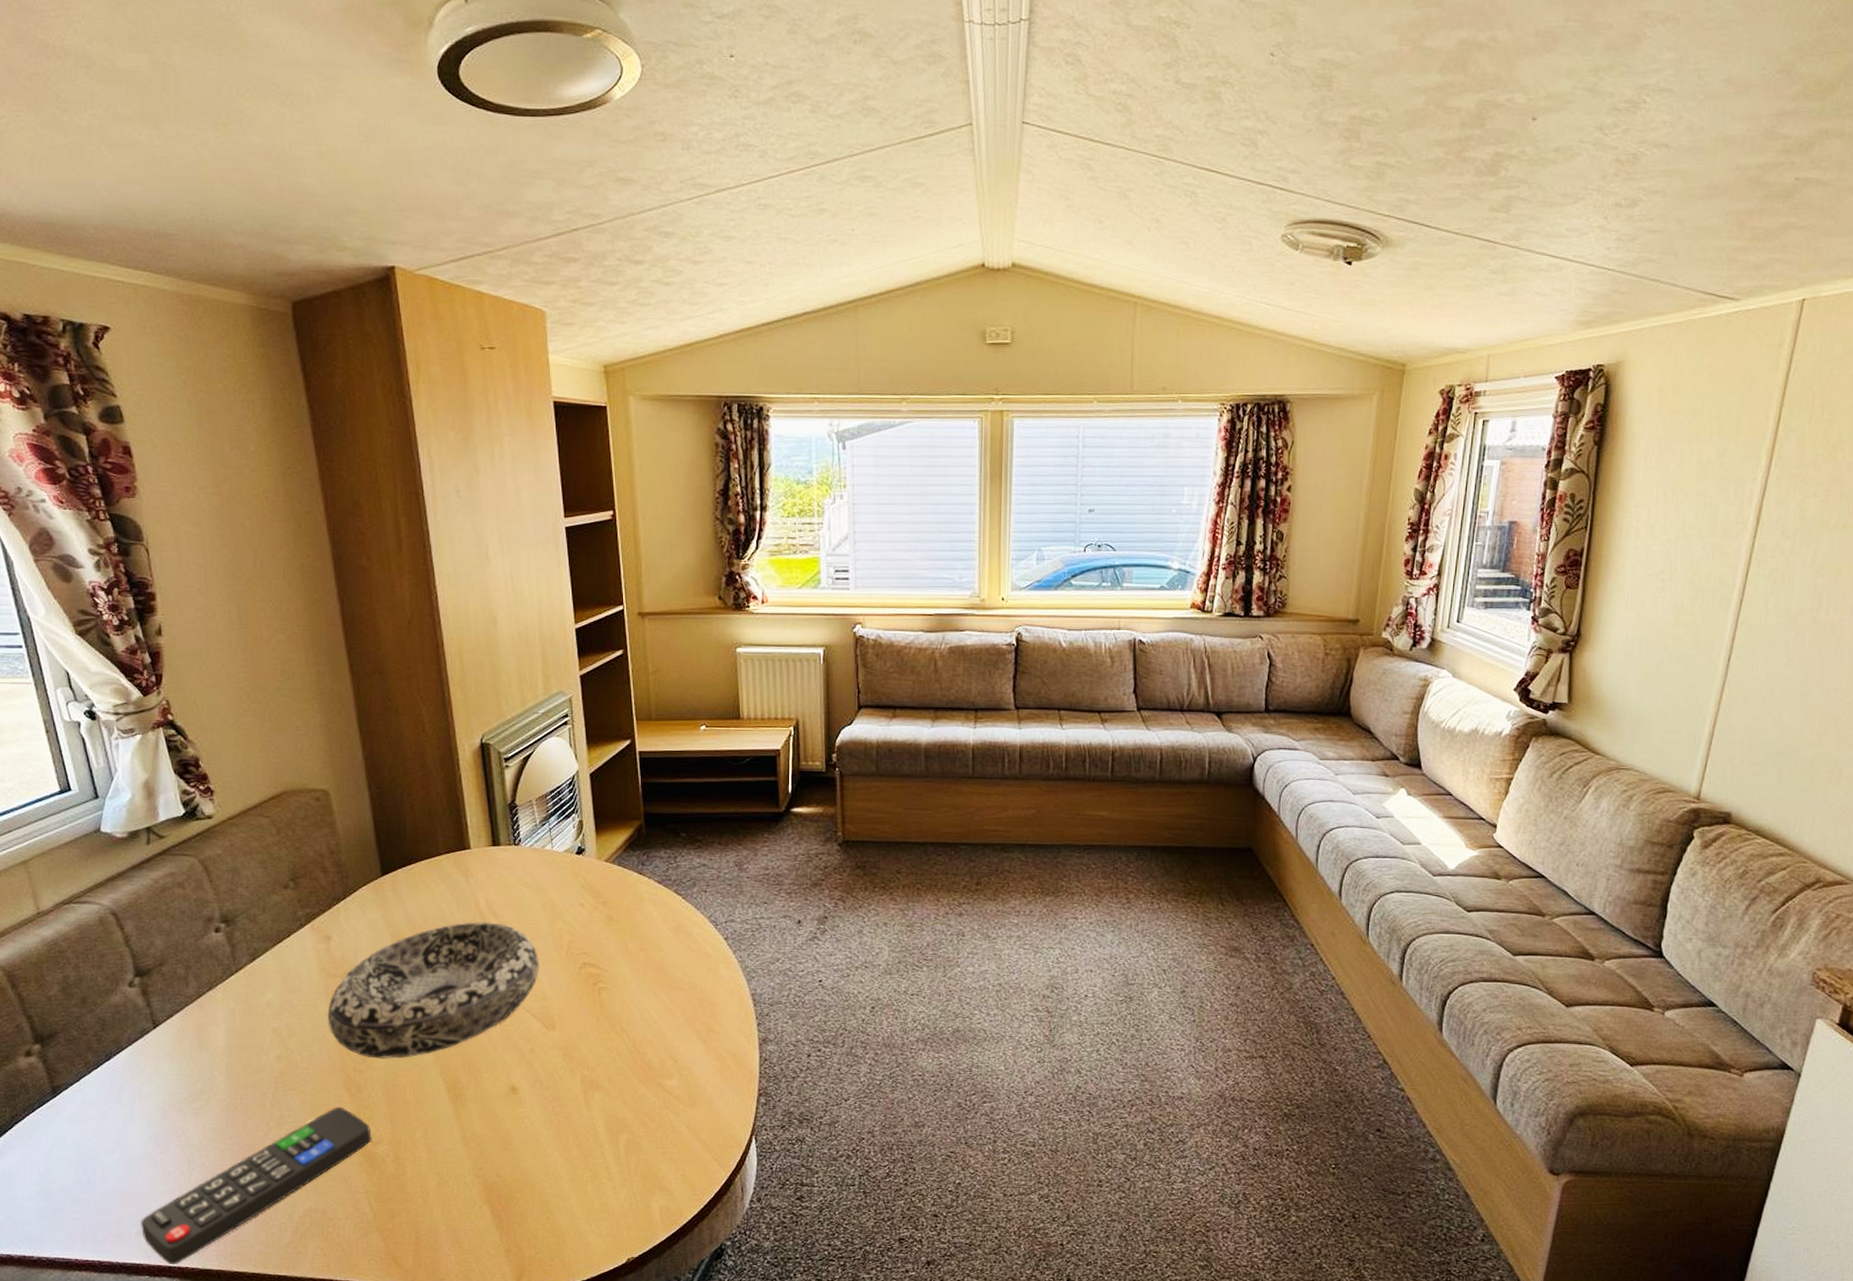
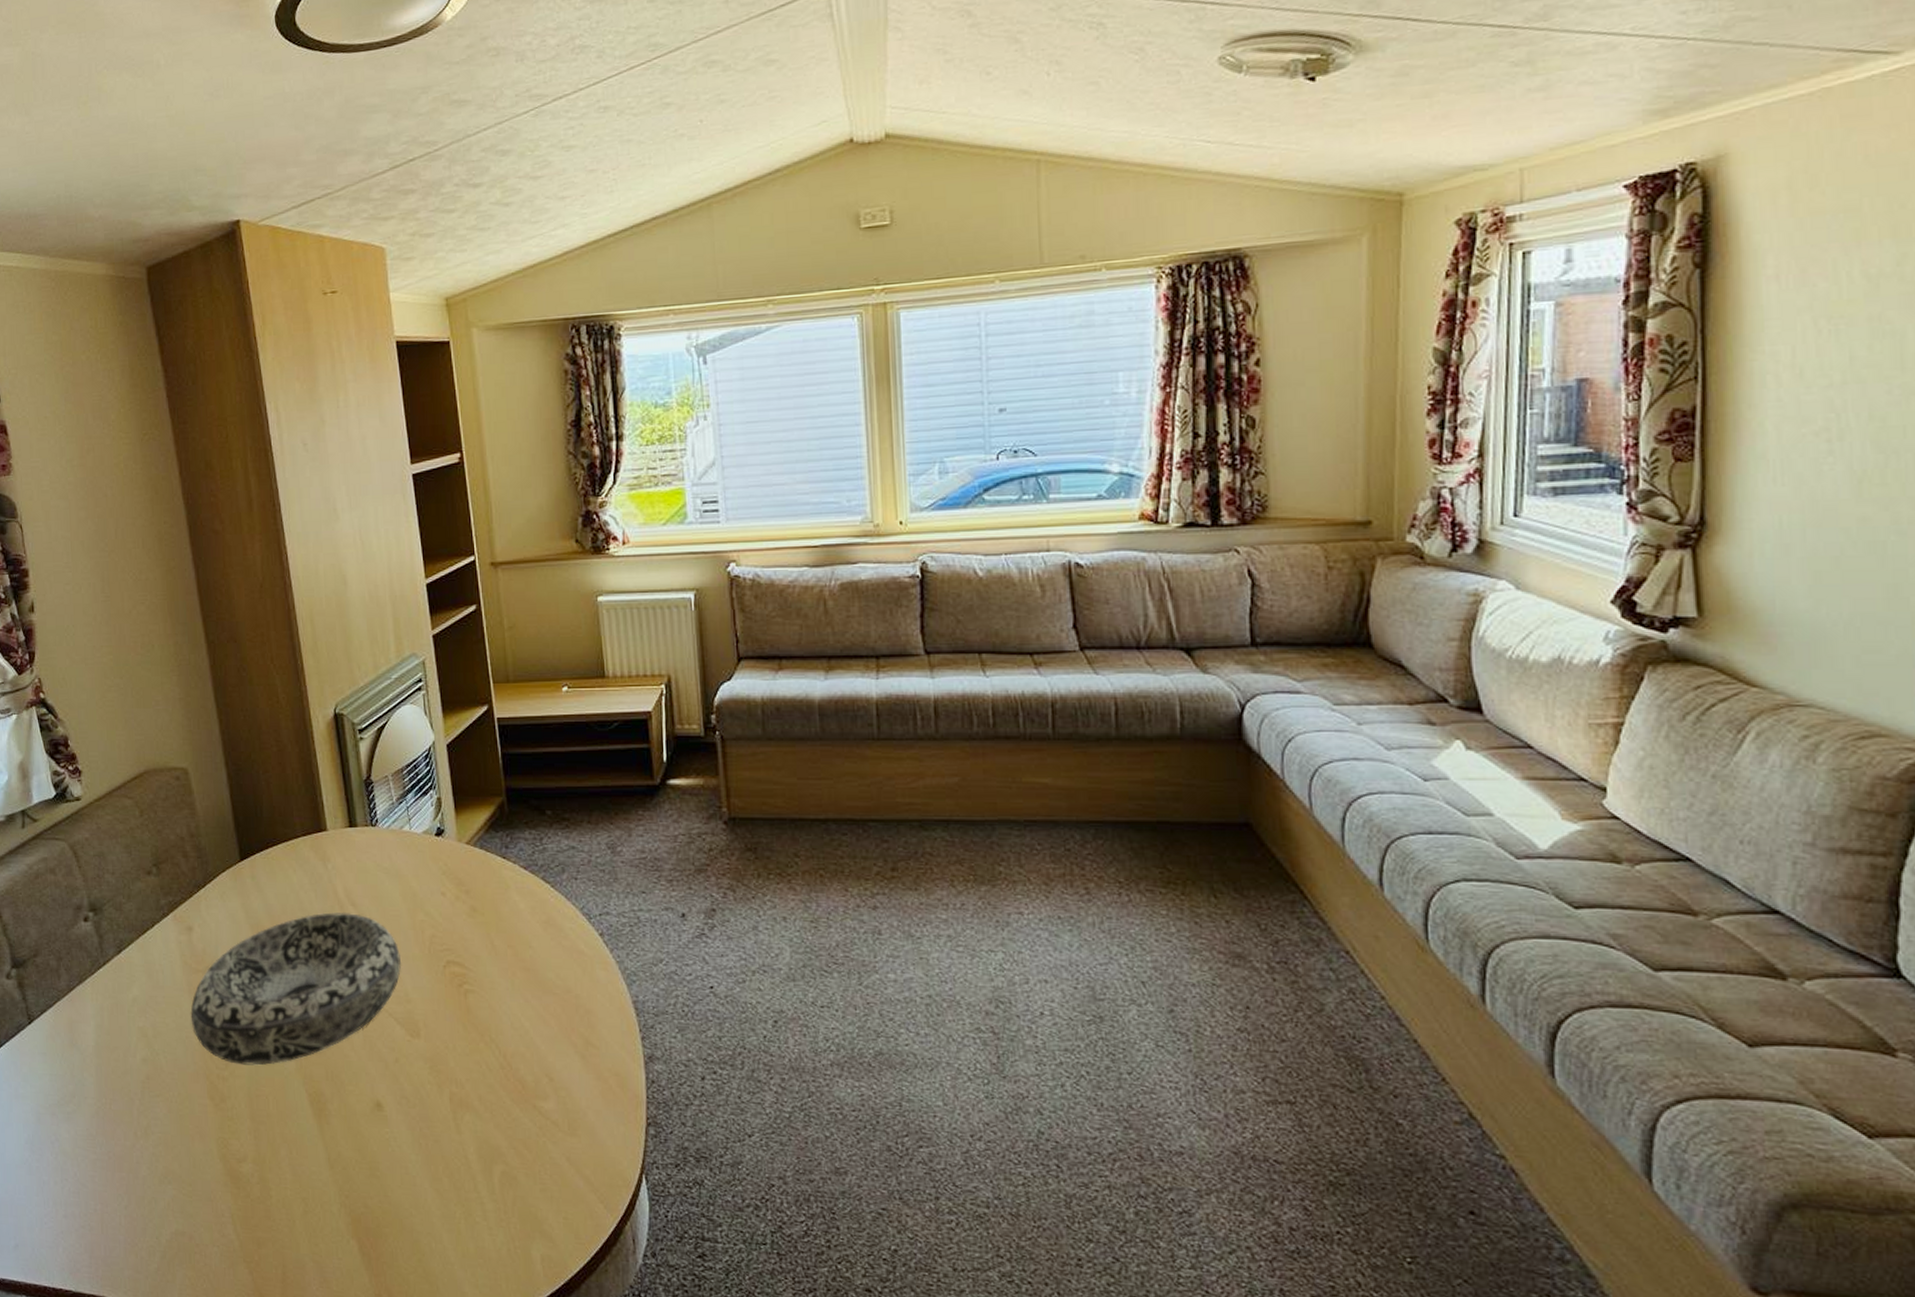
remote control: present [140,1107,372,1265] -> none [17,1117,236,1286]

